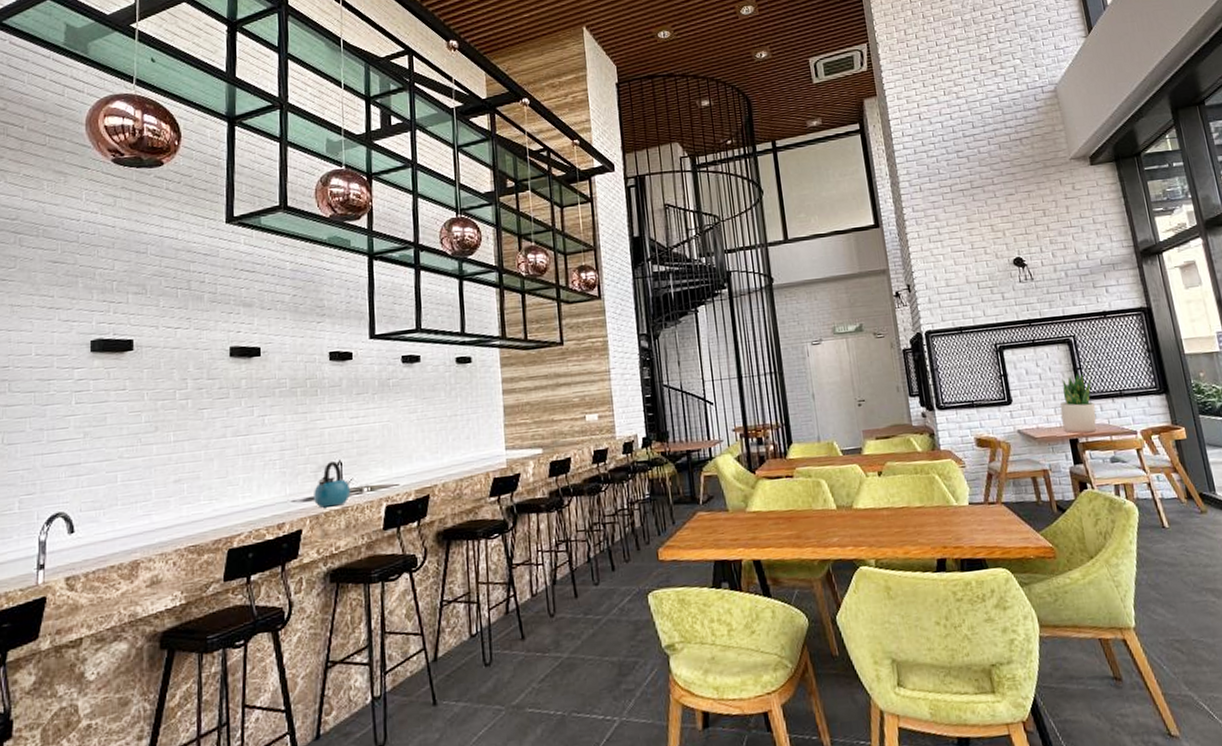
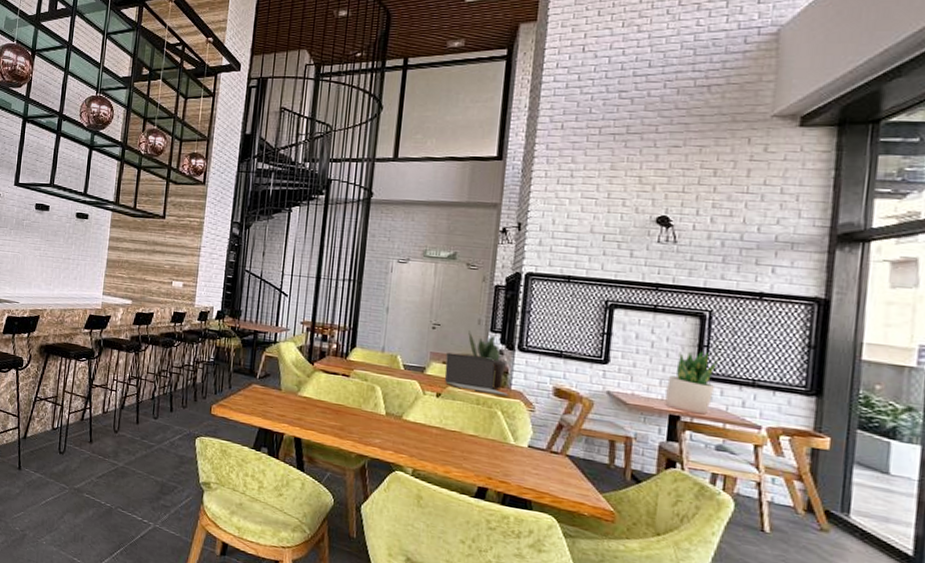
laptop: none [877,424,941,462] -> present [444,352,509,397]
planter: none [891,399,933,455] -> present [466,330,508,390]

